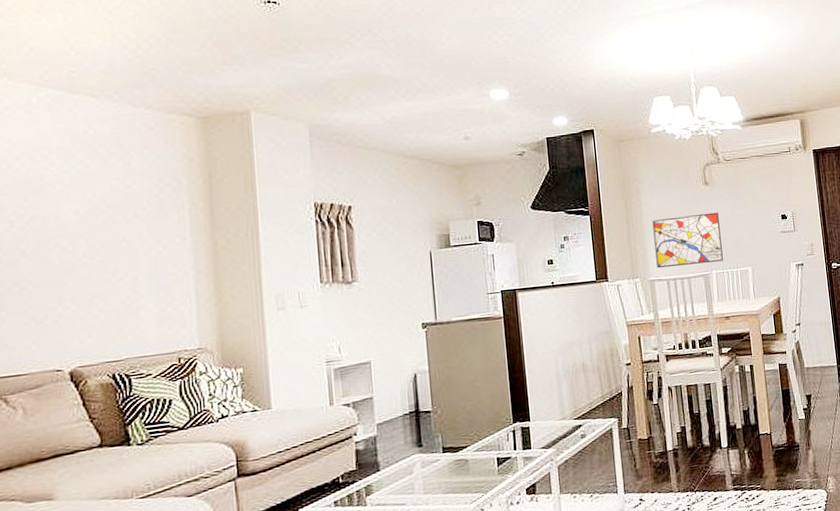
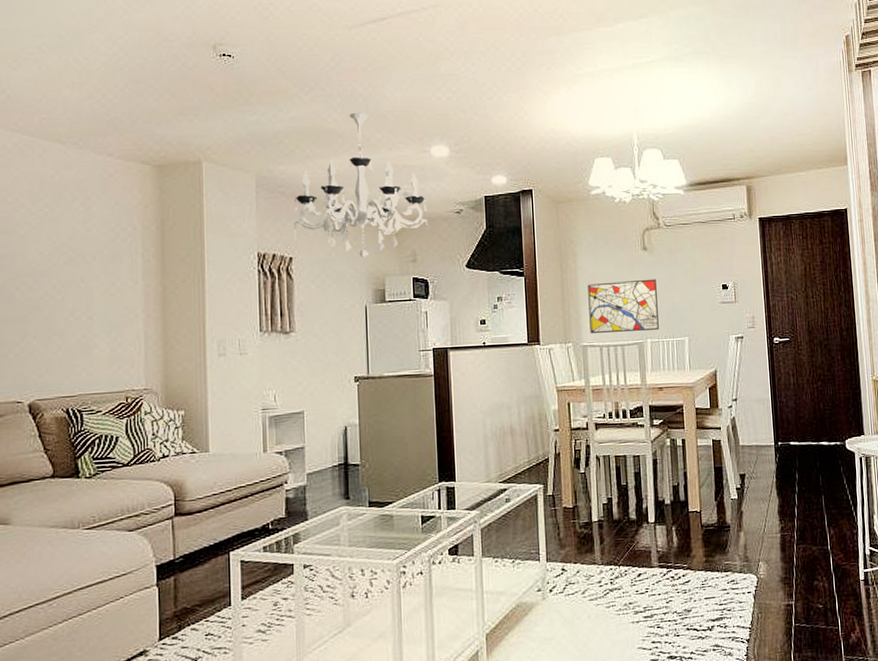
chandelier: none [351,58,491,204] -> present [294,113,429,259]

